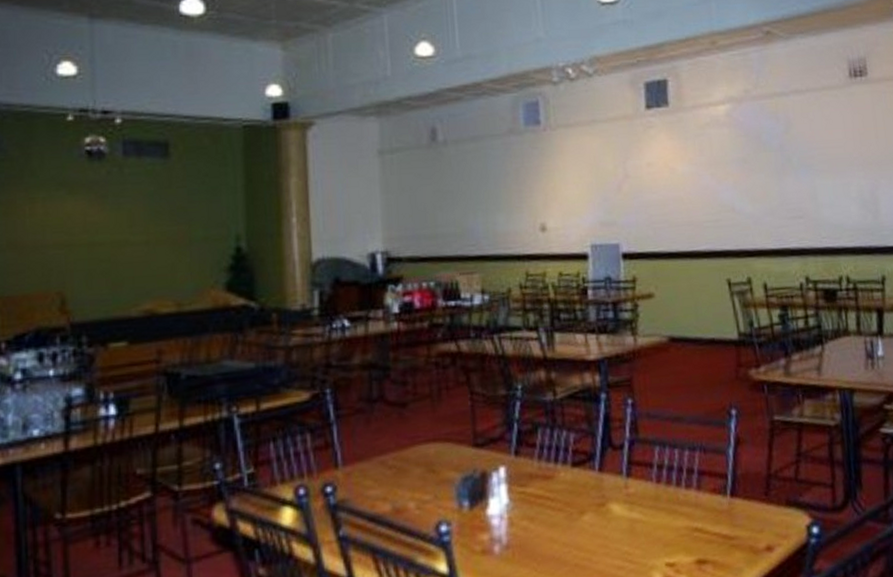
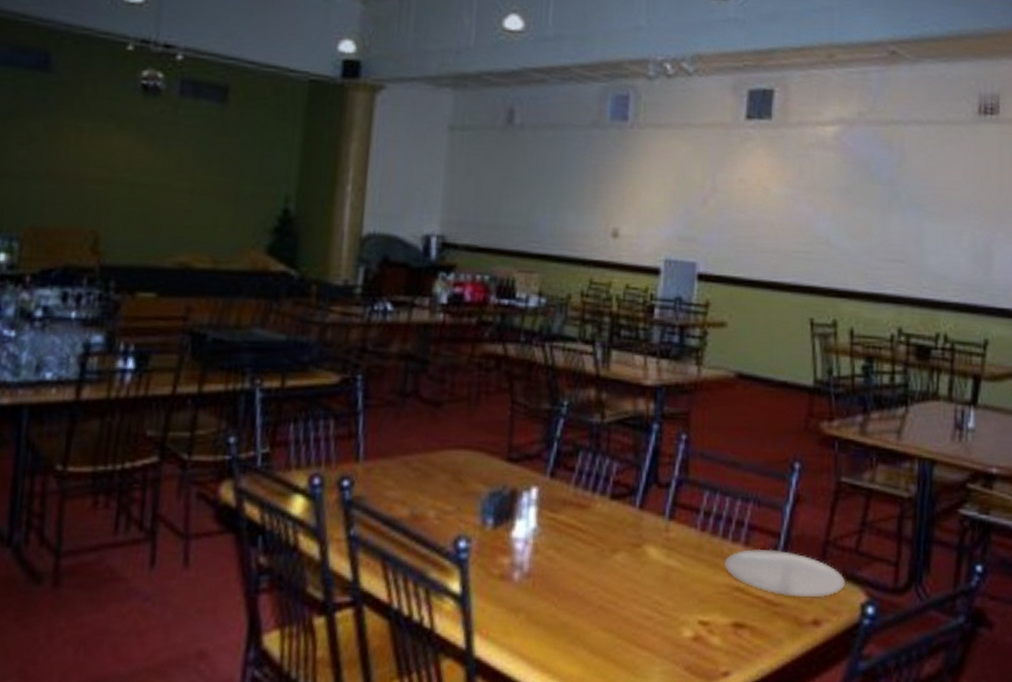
plate: none [681,489,790,530] -> present [725,548,845,598]

